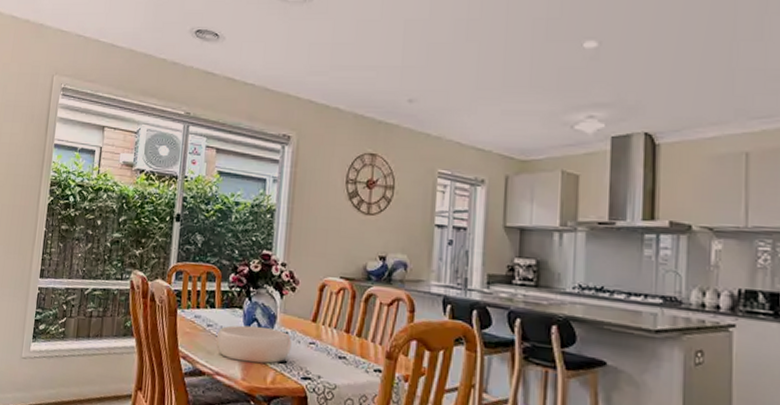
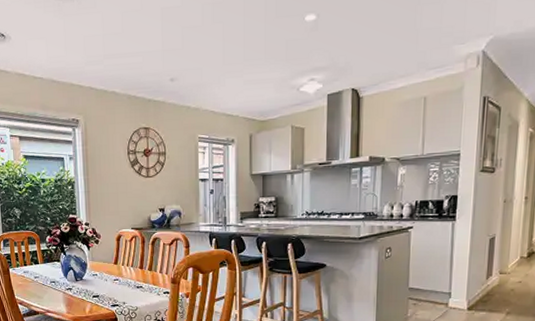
bowl: present [215,325,292,364] -> none [42,273,101,300]

